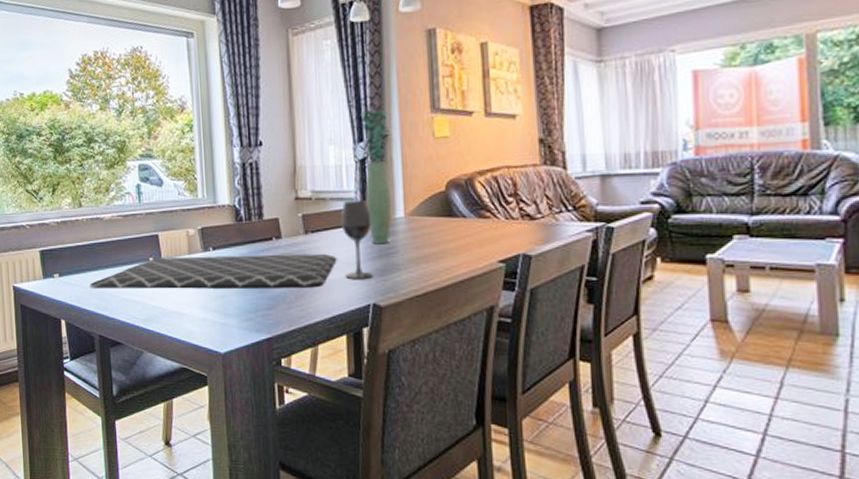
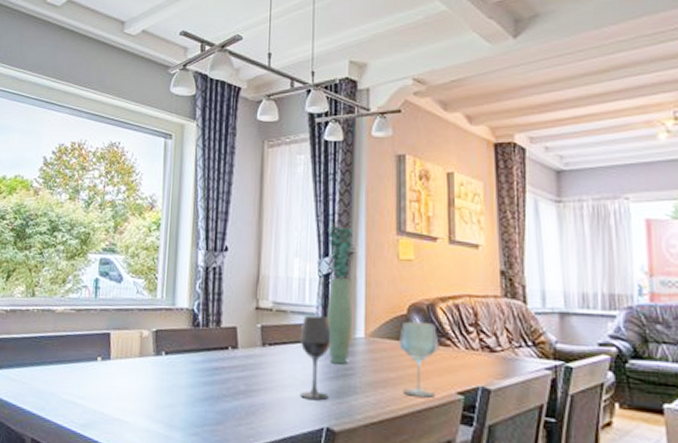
placemat: present [89,253,337,289] -> none [28,357,293,404]
wine glass: none [439,196,479,268] -> present [399,321,439,398]

